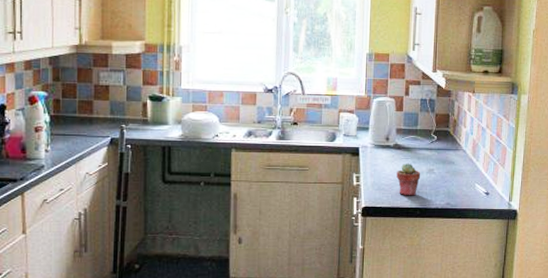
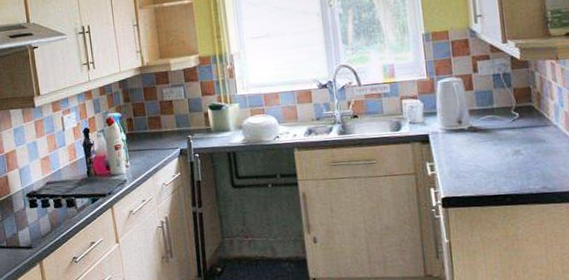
potted succulent: present [396,163,421,196] -> none [476,145,506,182]

